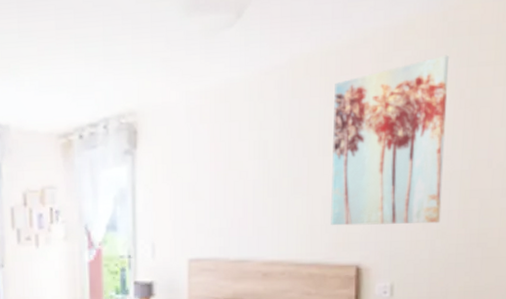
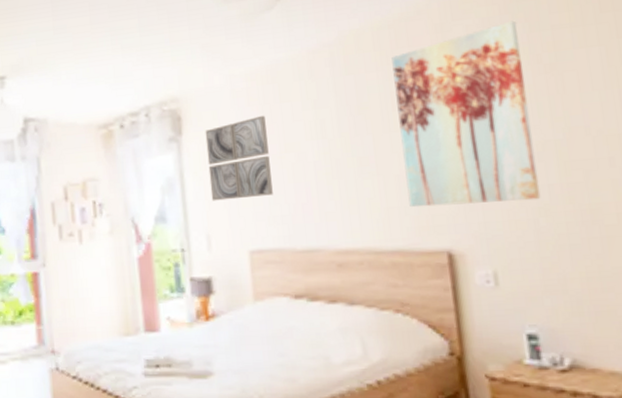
wall art: none [158,133,214,213] -> present [205,115,273,201]

